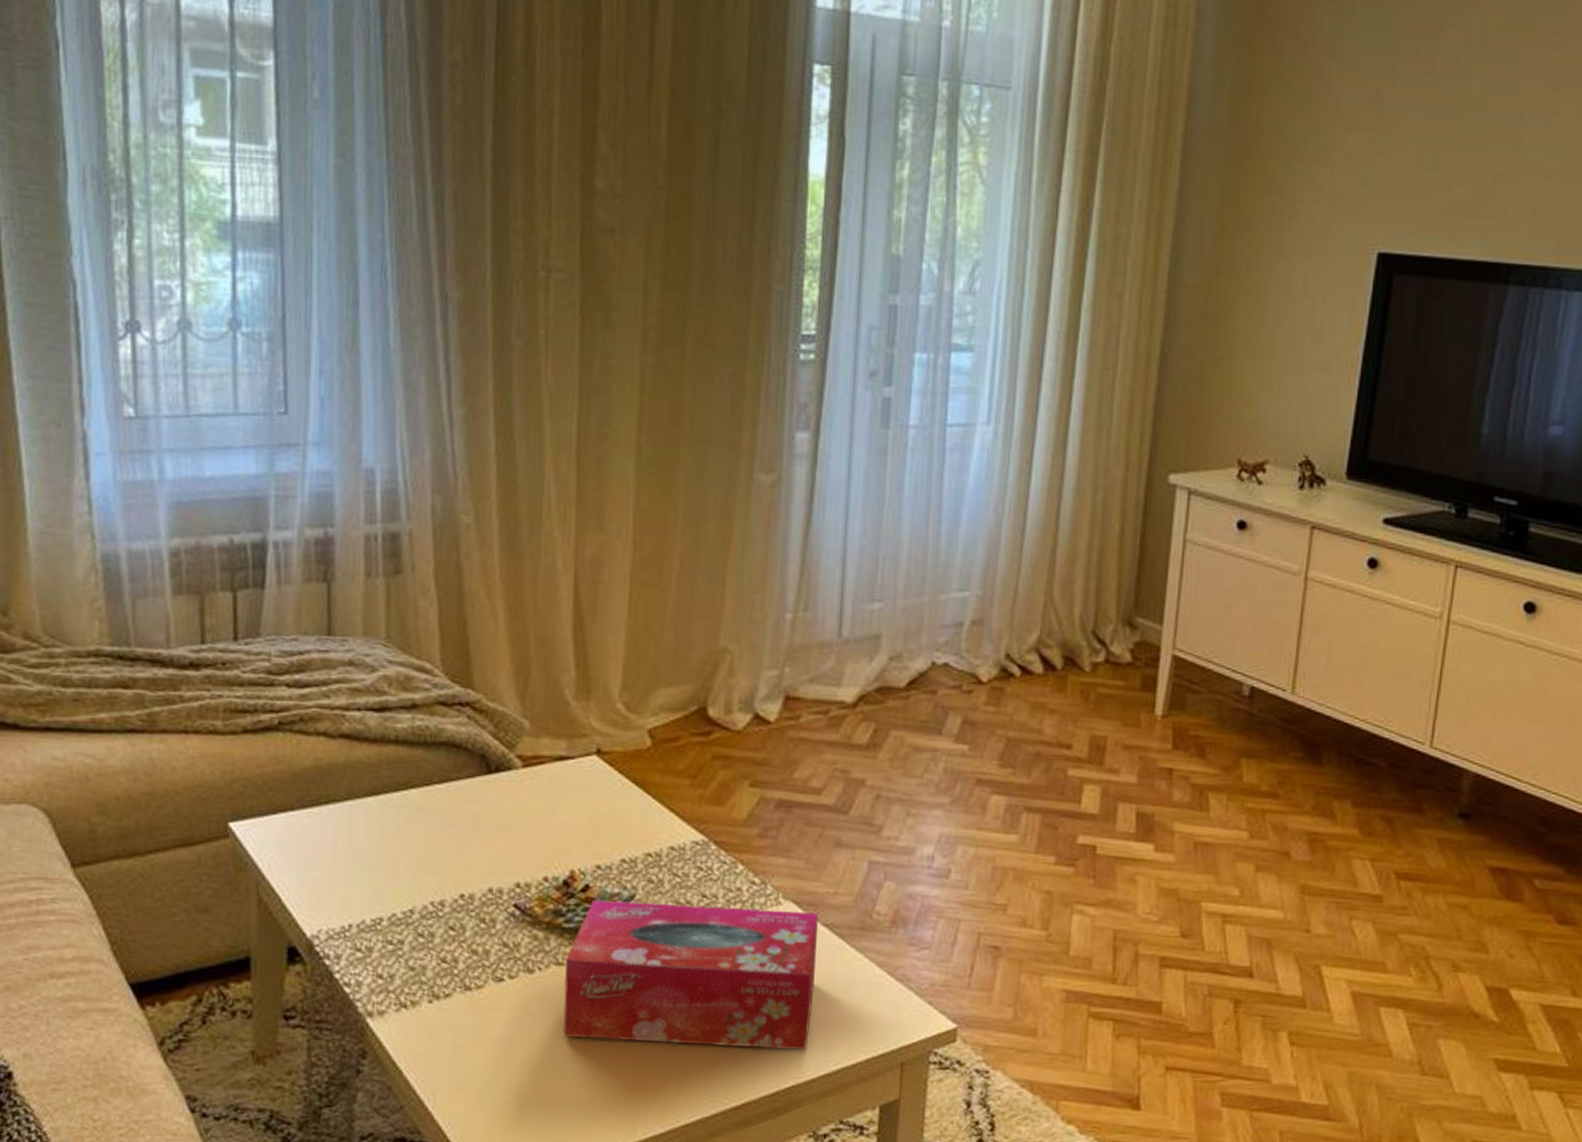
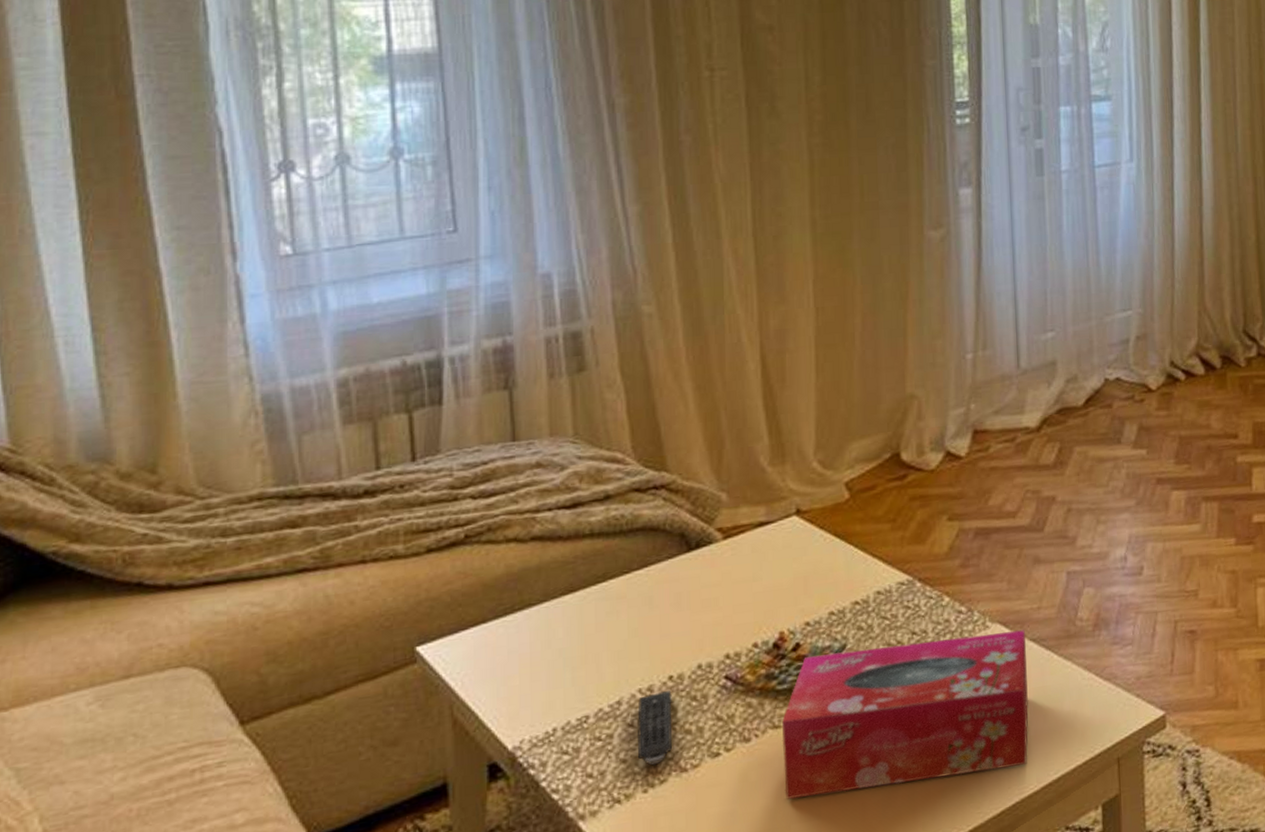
remote control: none [426,908,462,978] -> present [637,691,672,766]

